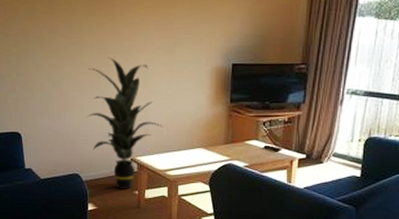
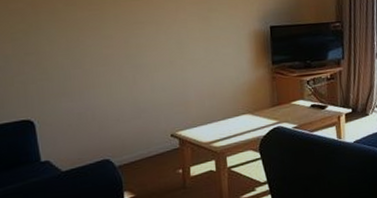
indoor plant: present [86,57,163,189] -> none [113,27,204,170]

